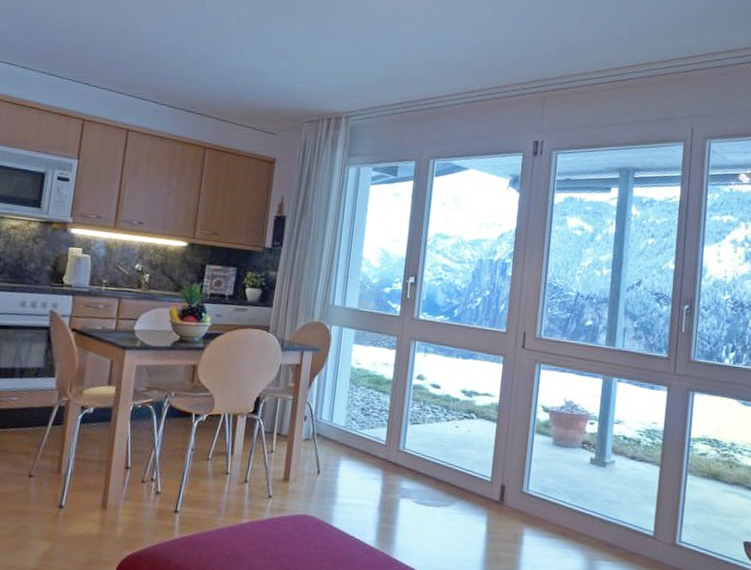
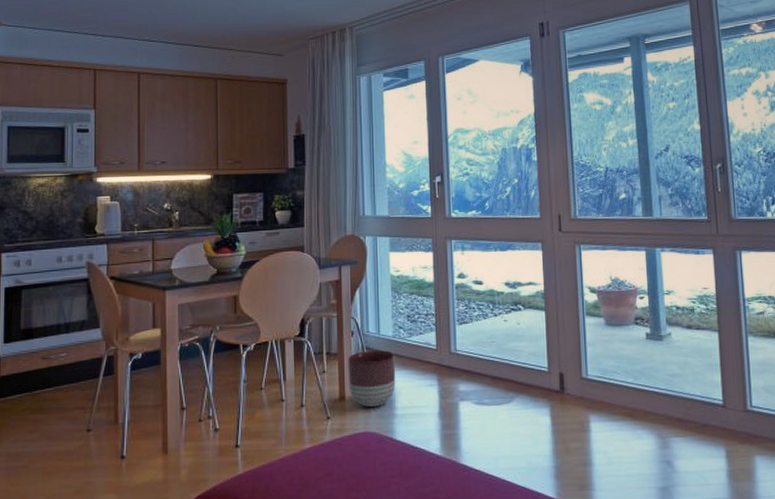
planter: none [294,437,344,492] -> present [348,350,396,407]

